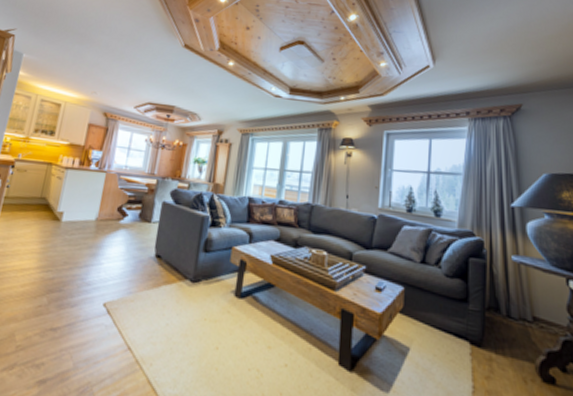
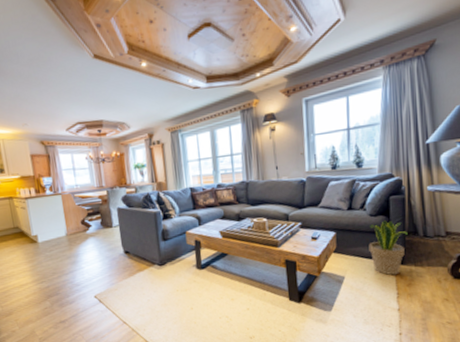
potted plant: none [441,285,488,361] -> present [369,220,408,276]

